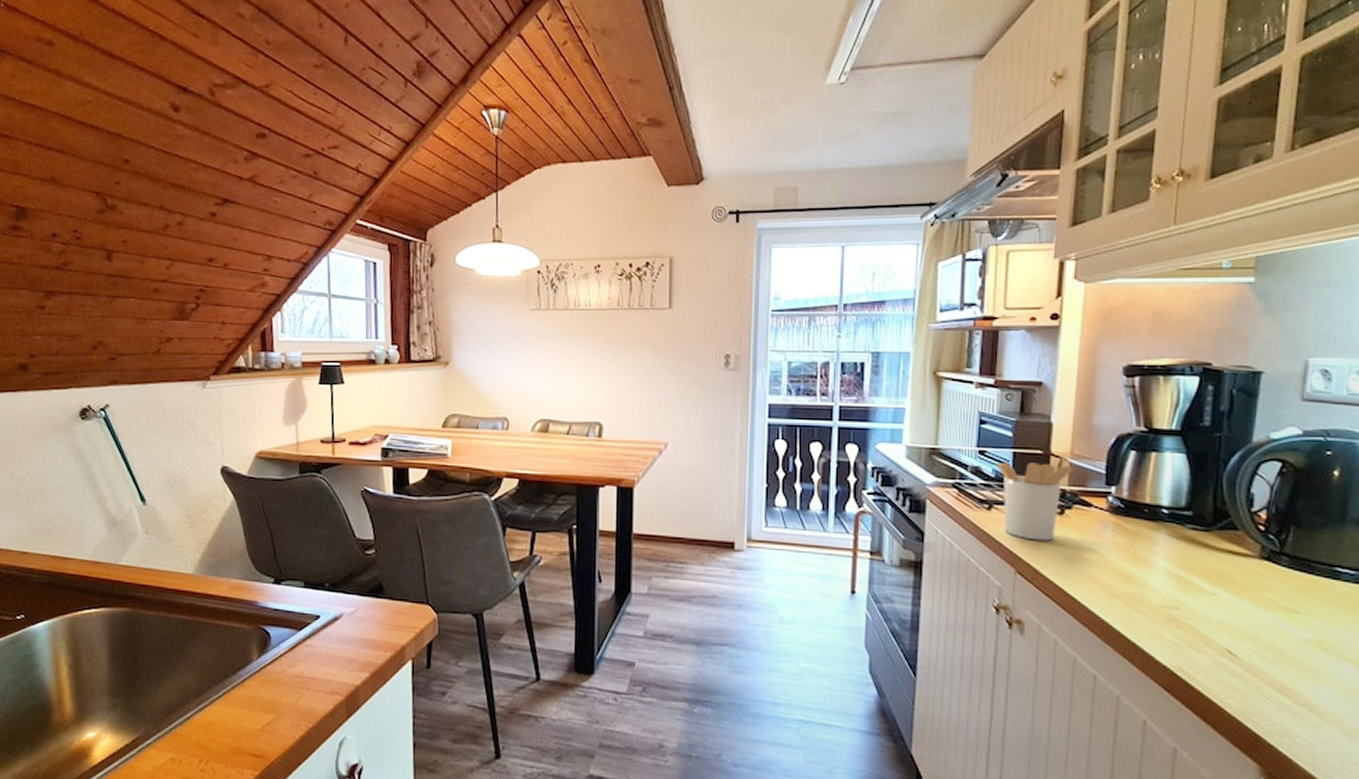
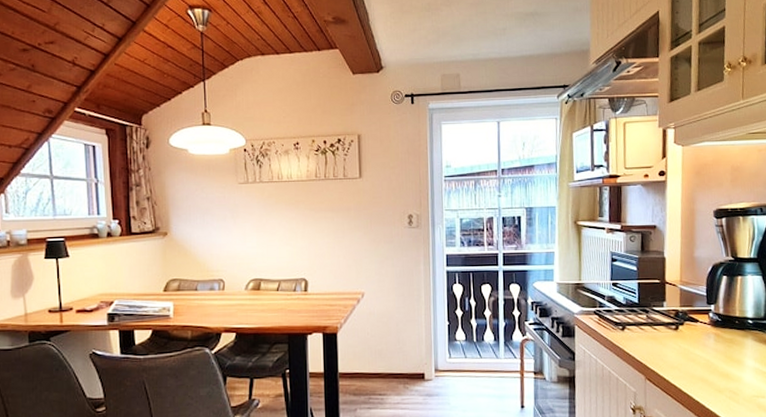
utensil holder: present [995,456,1073,541] -> none [625,283,683,352]

